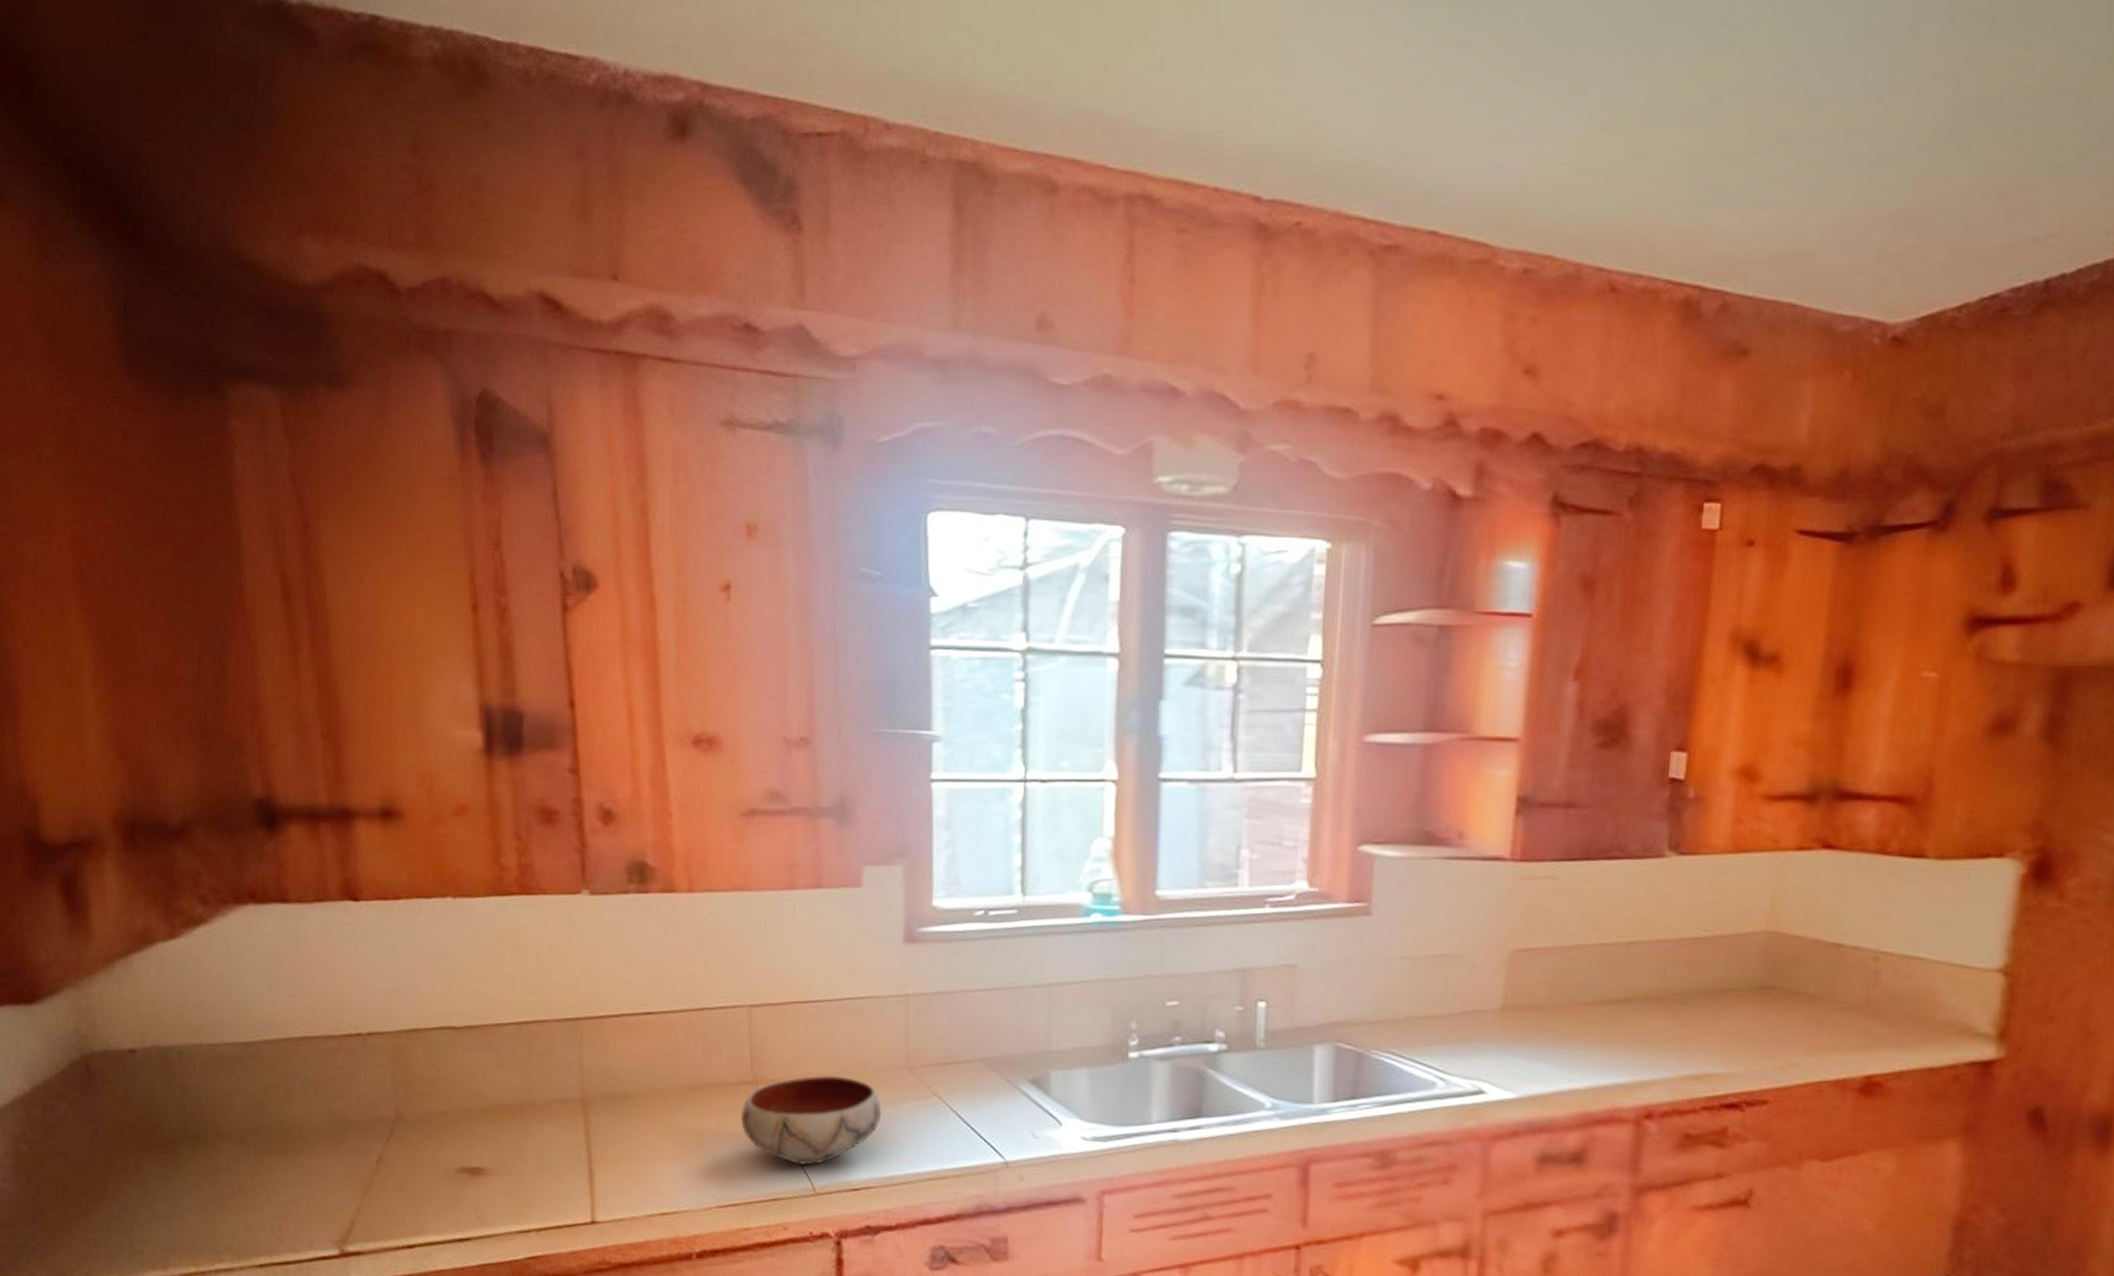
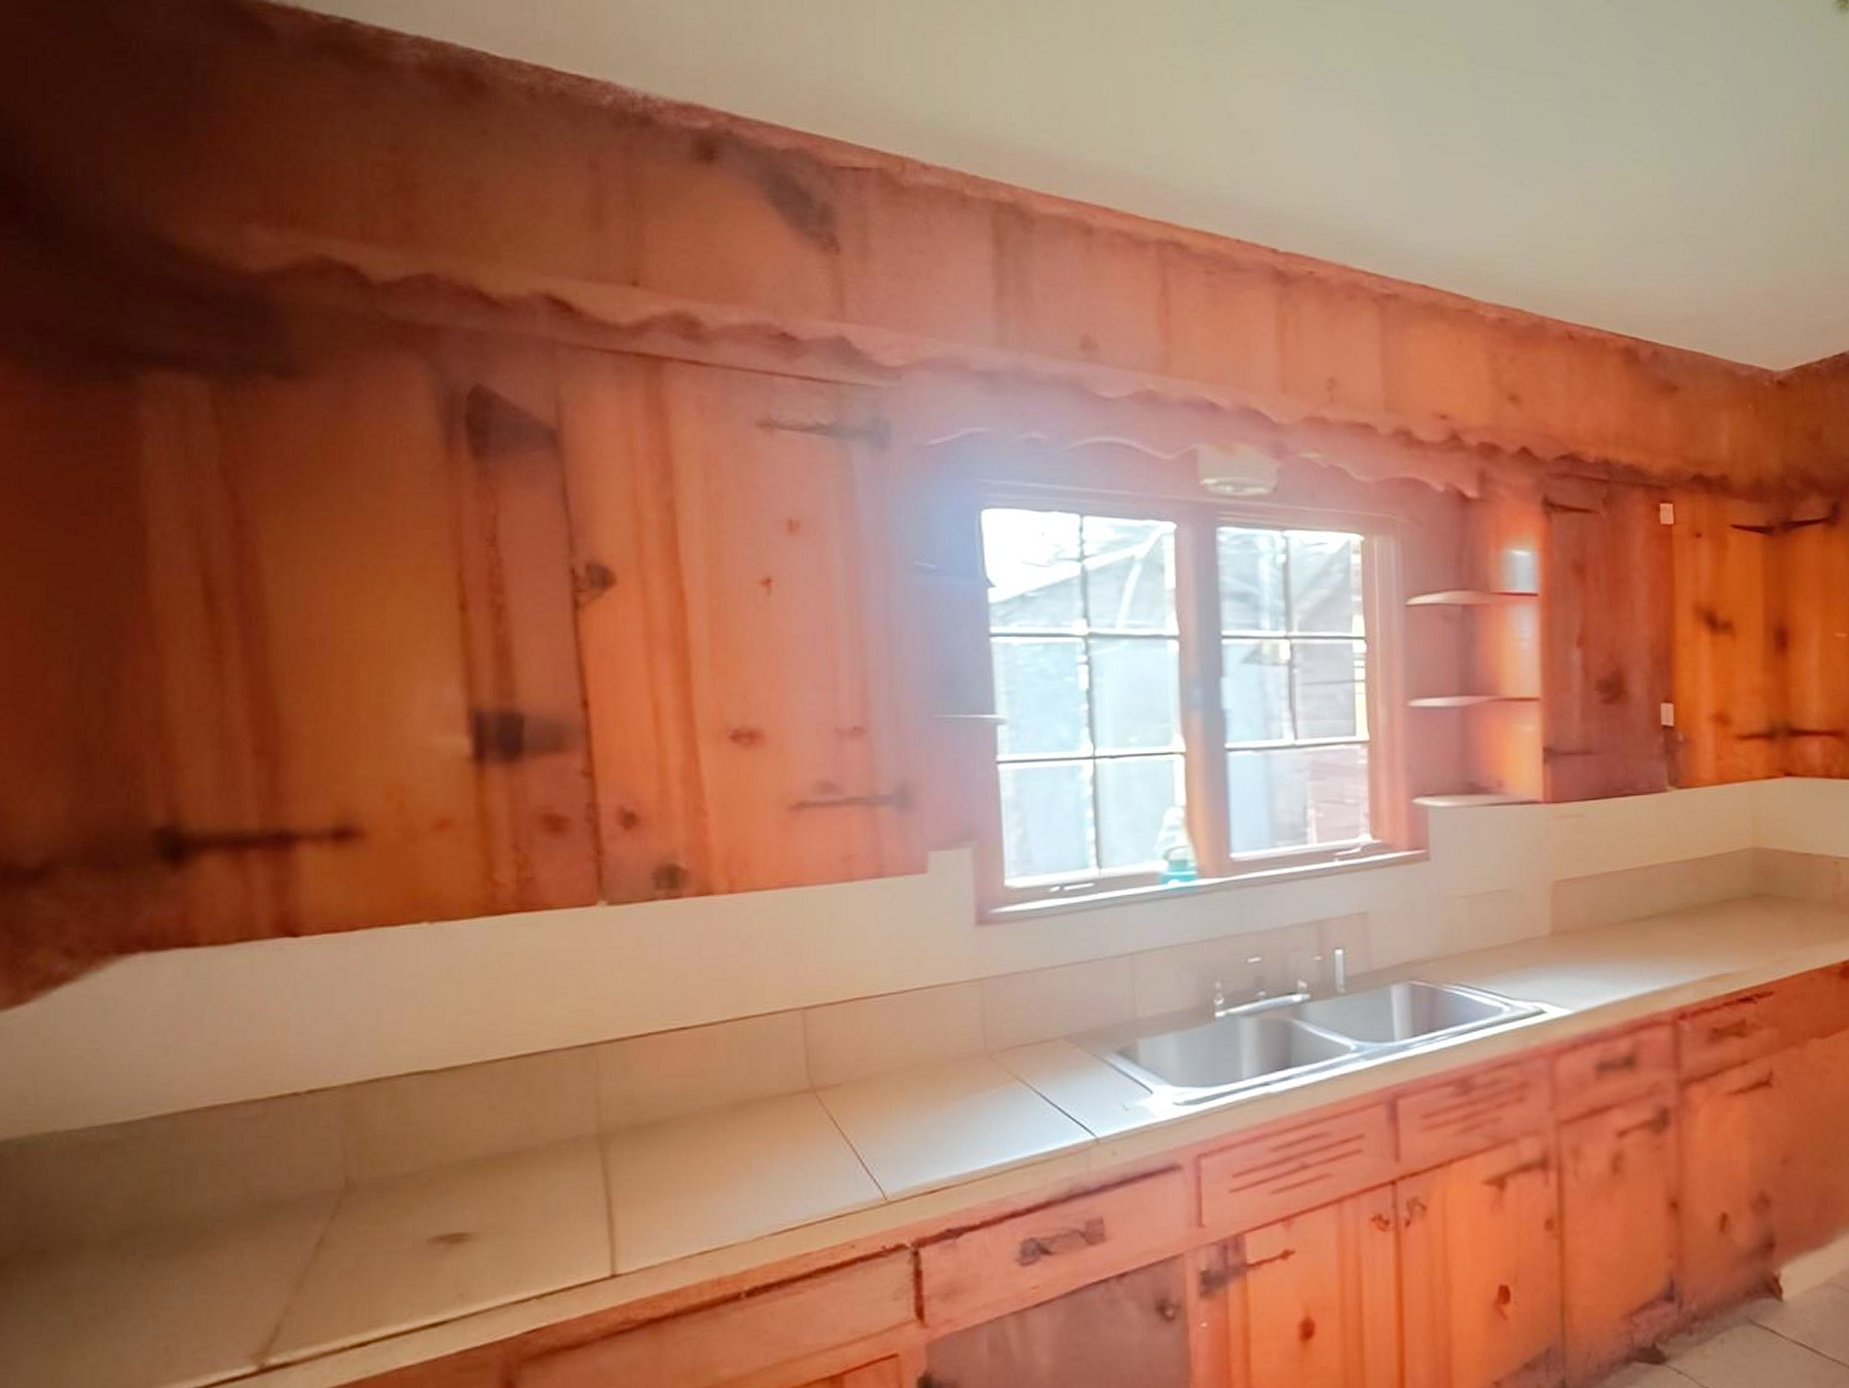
bowl: present [741,1075,882,1166] -> none [797,1072,960,1175]

